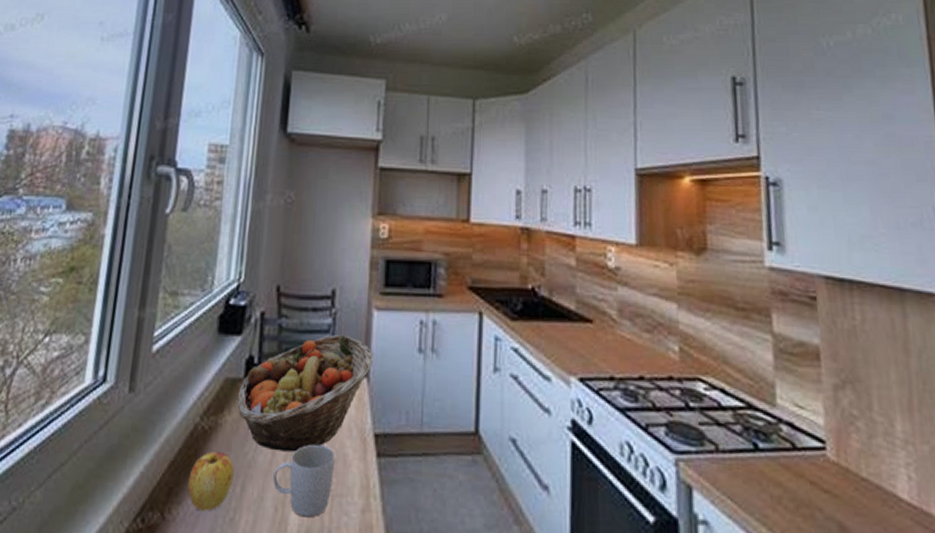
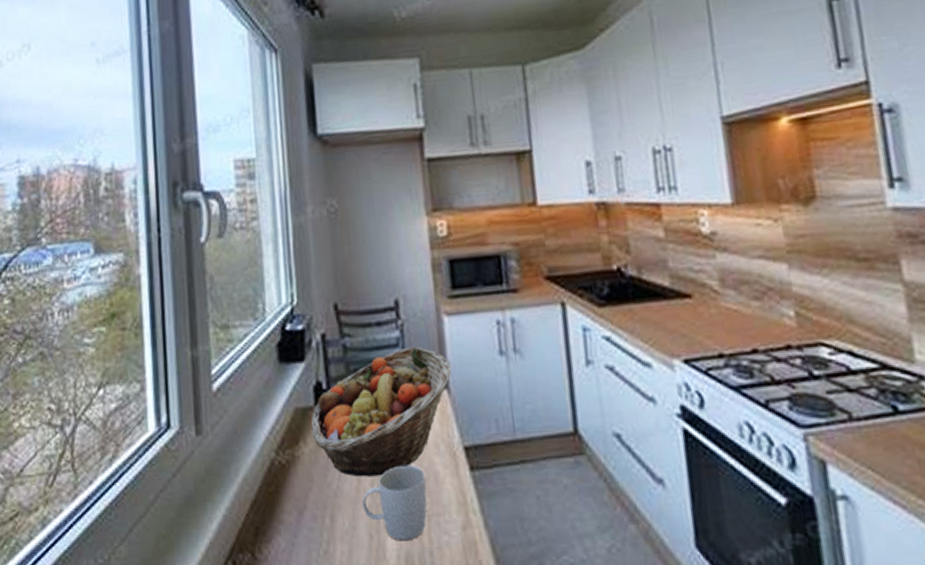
apple: present [187,452,235,512] -> none [274,485,322,547]

